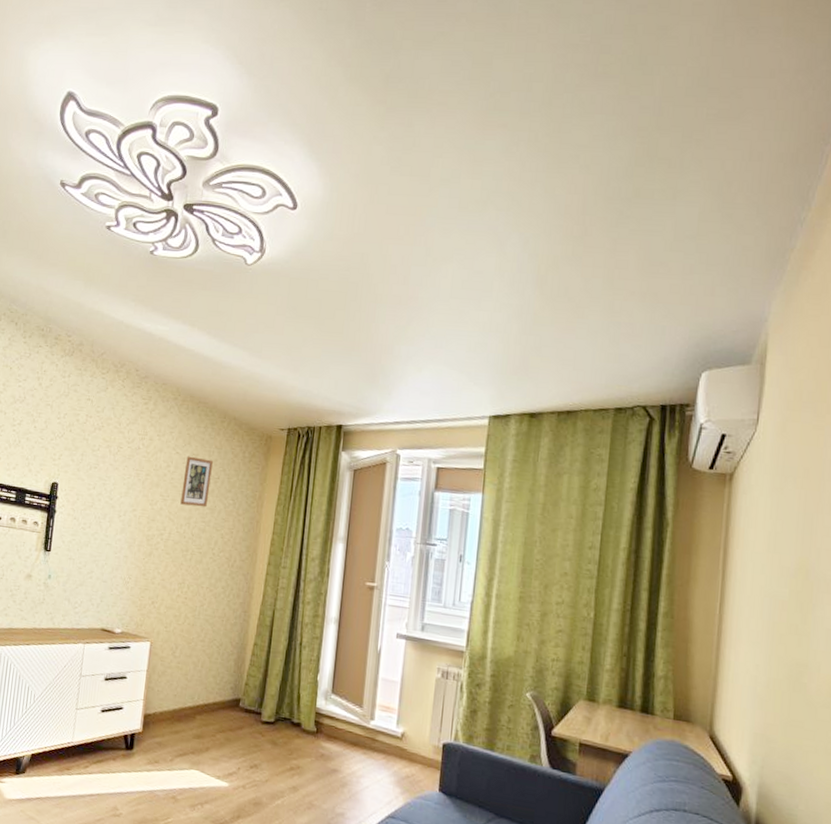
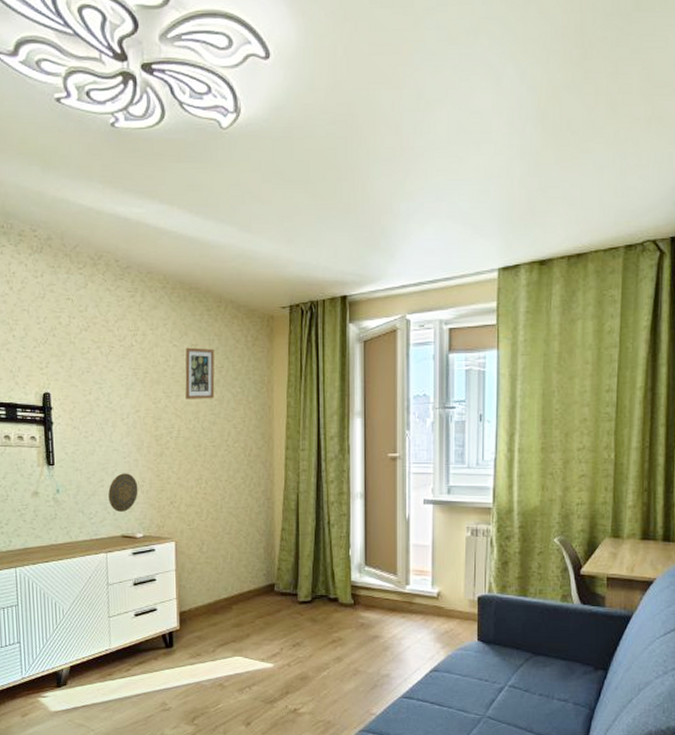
decorative plate: none [94,567,124,606] -> present [108,473,138,512]

